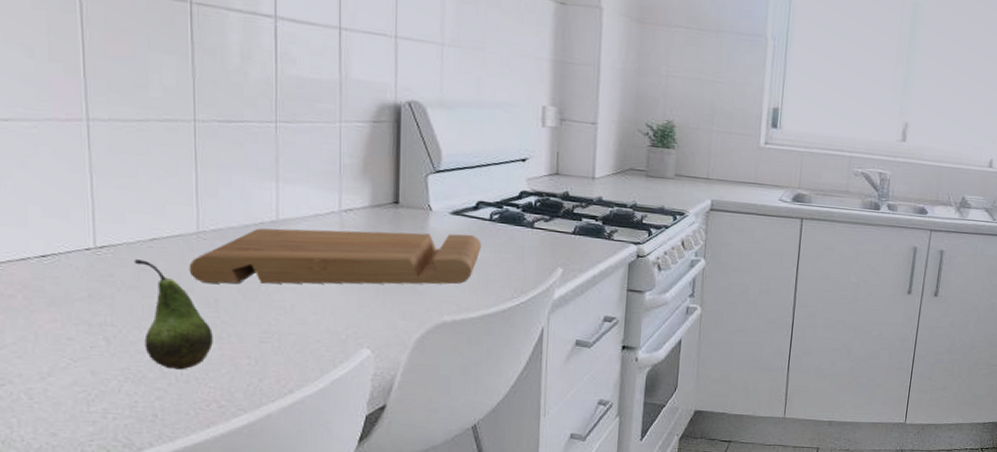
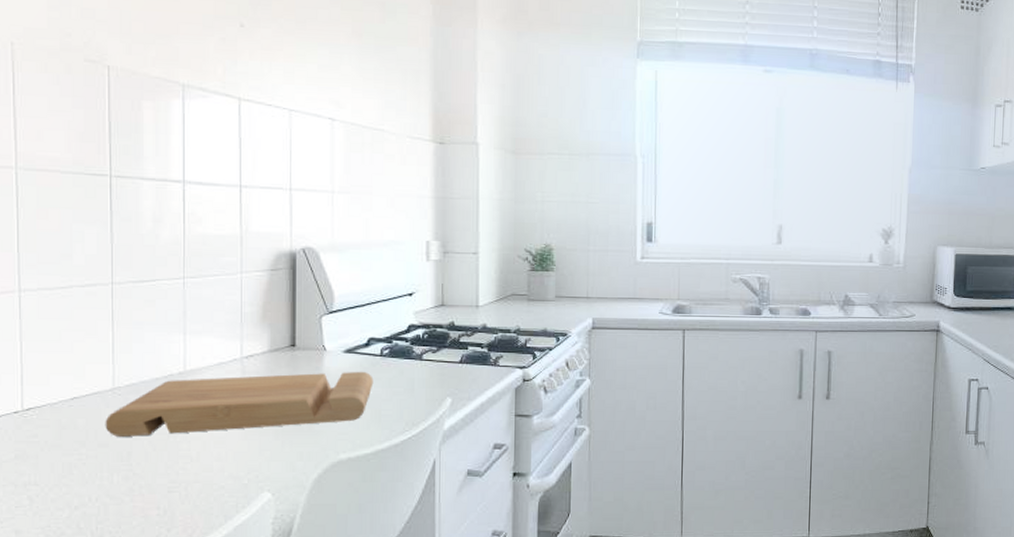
fruit: present [134,259,213,370] -> none [56,419,125,524]

